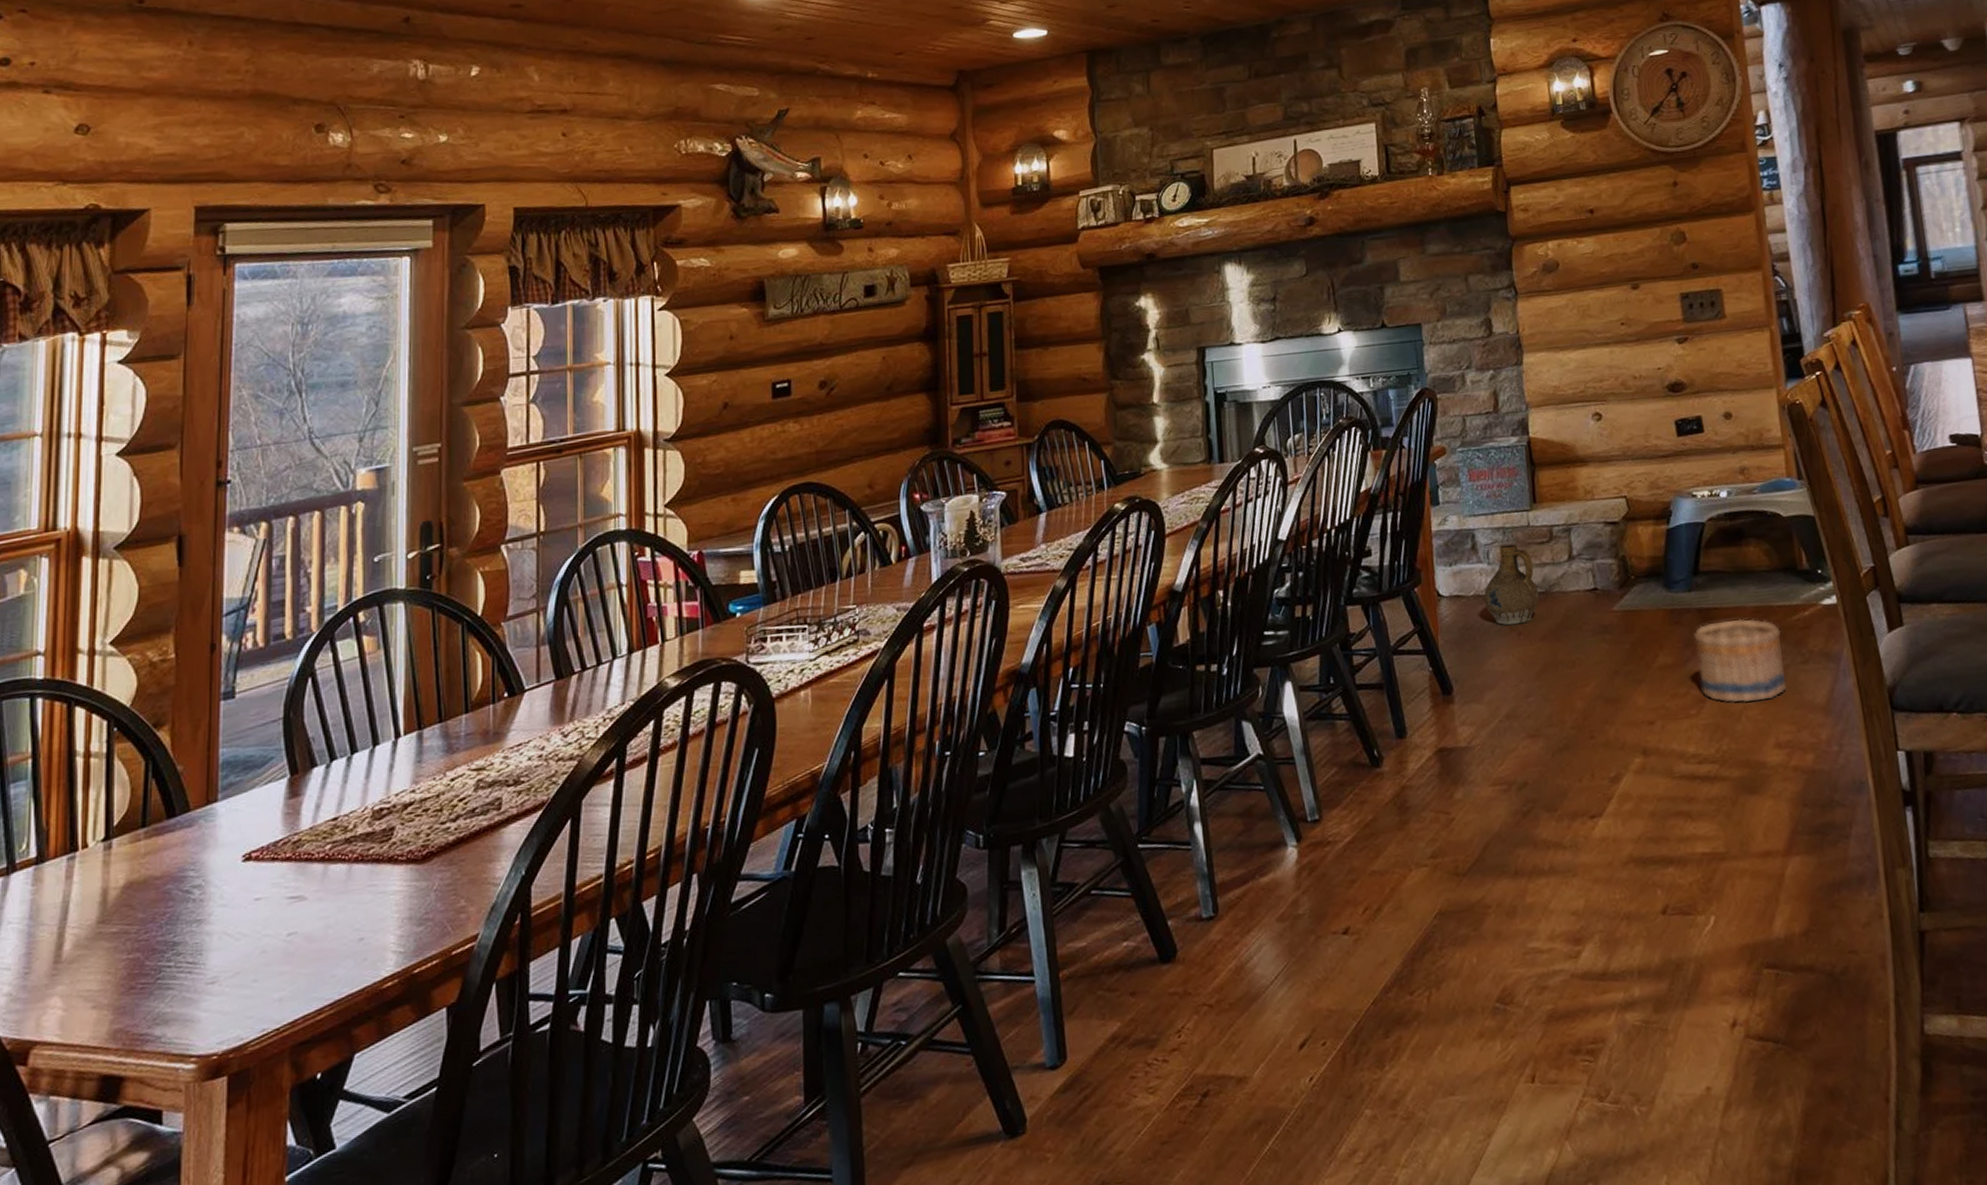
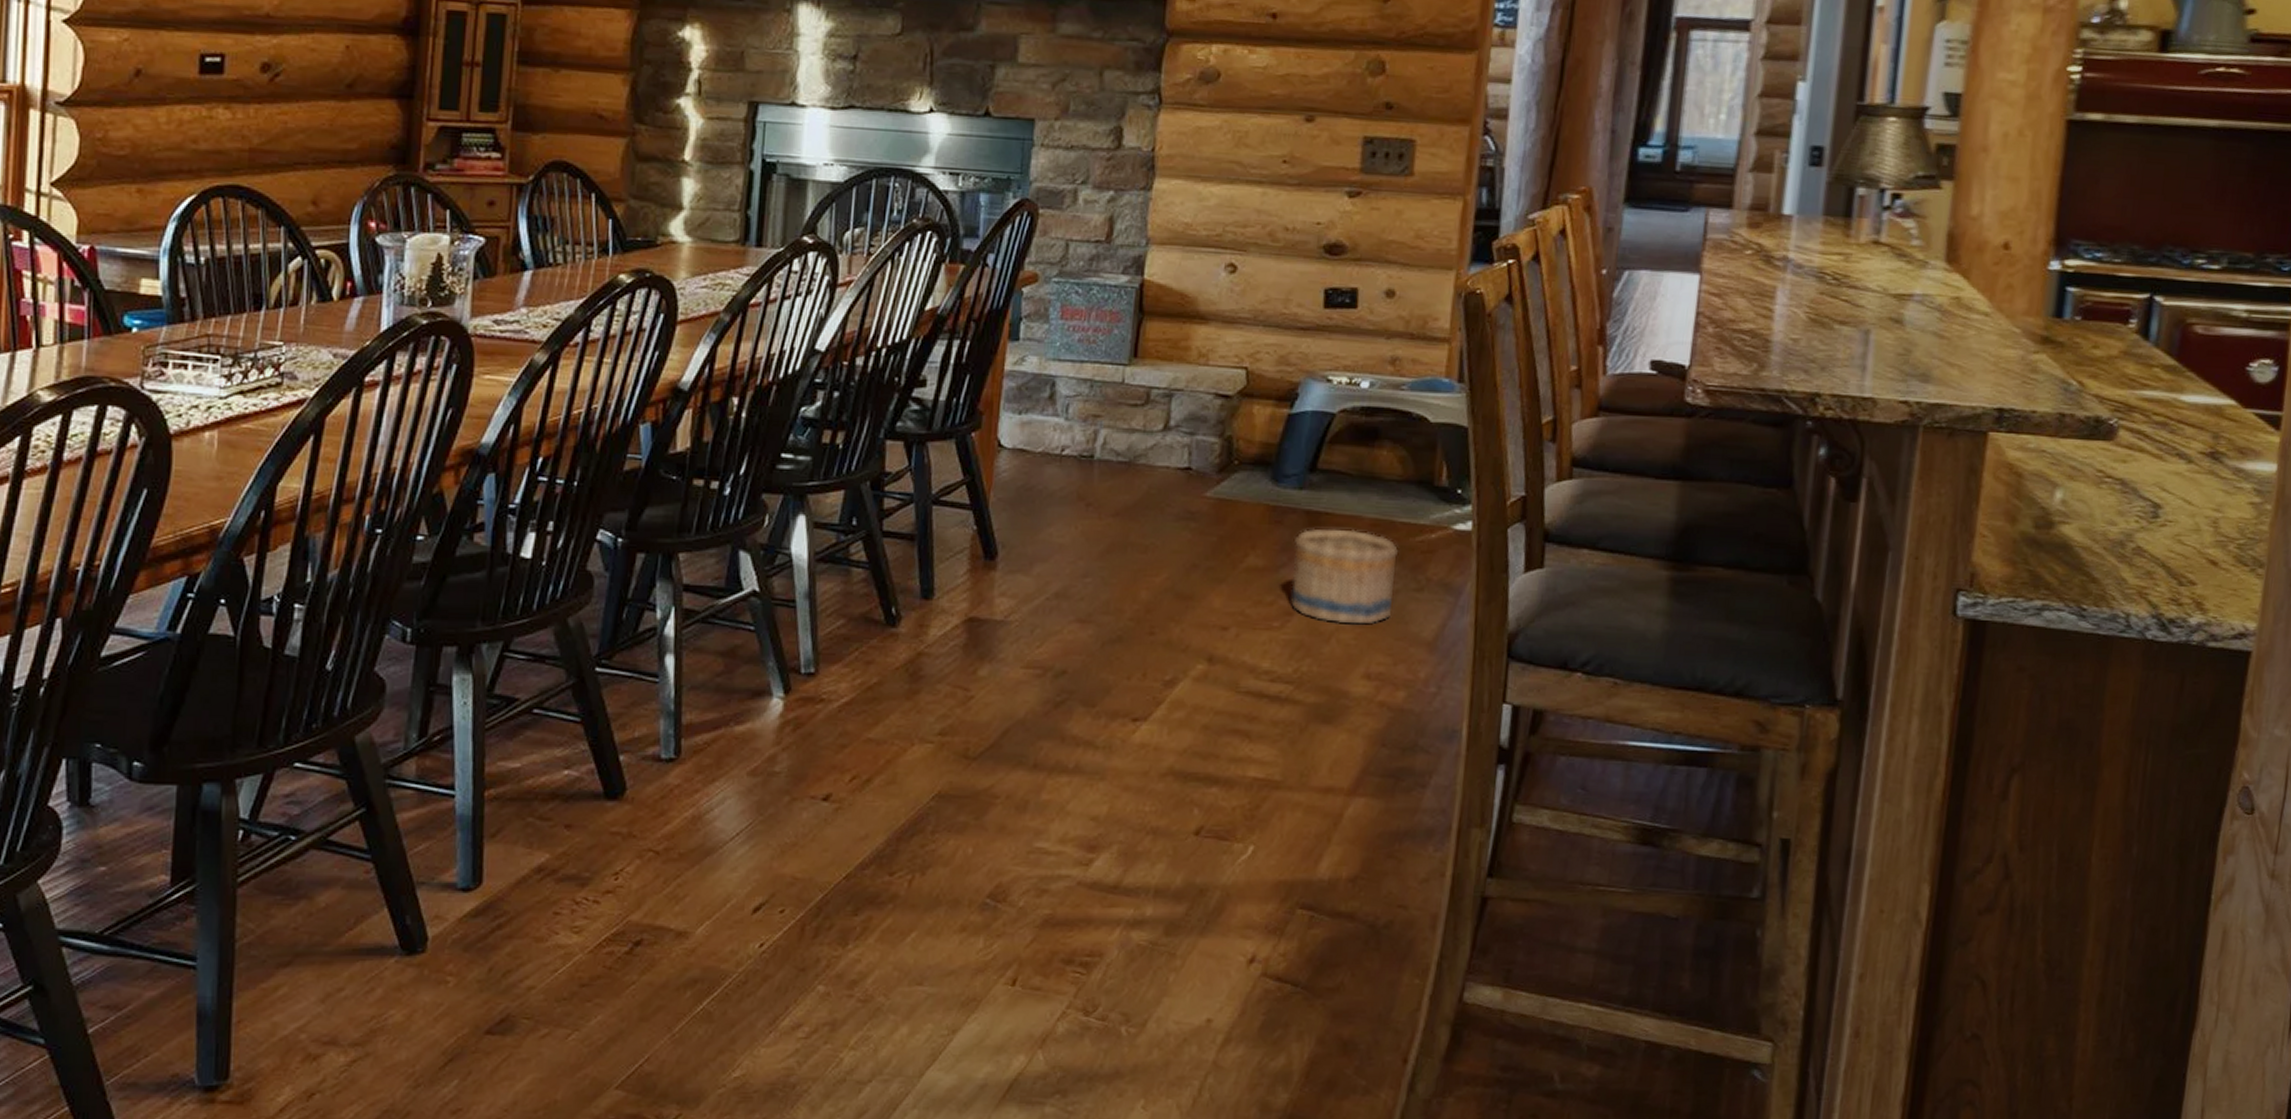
ceramic jug: present [1484,544,1539,626] -> none [1053,400,1120,494]

